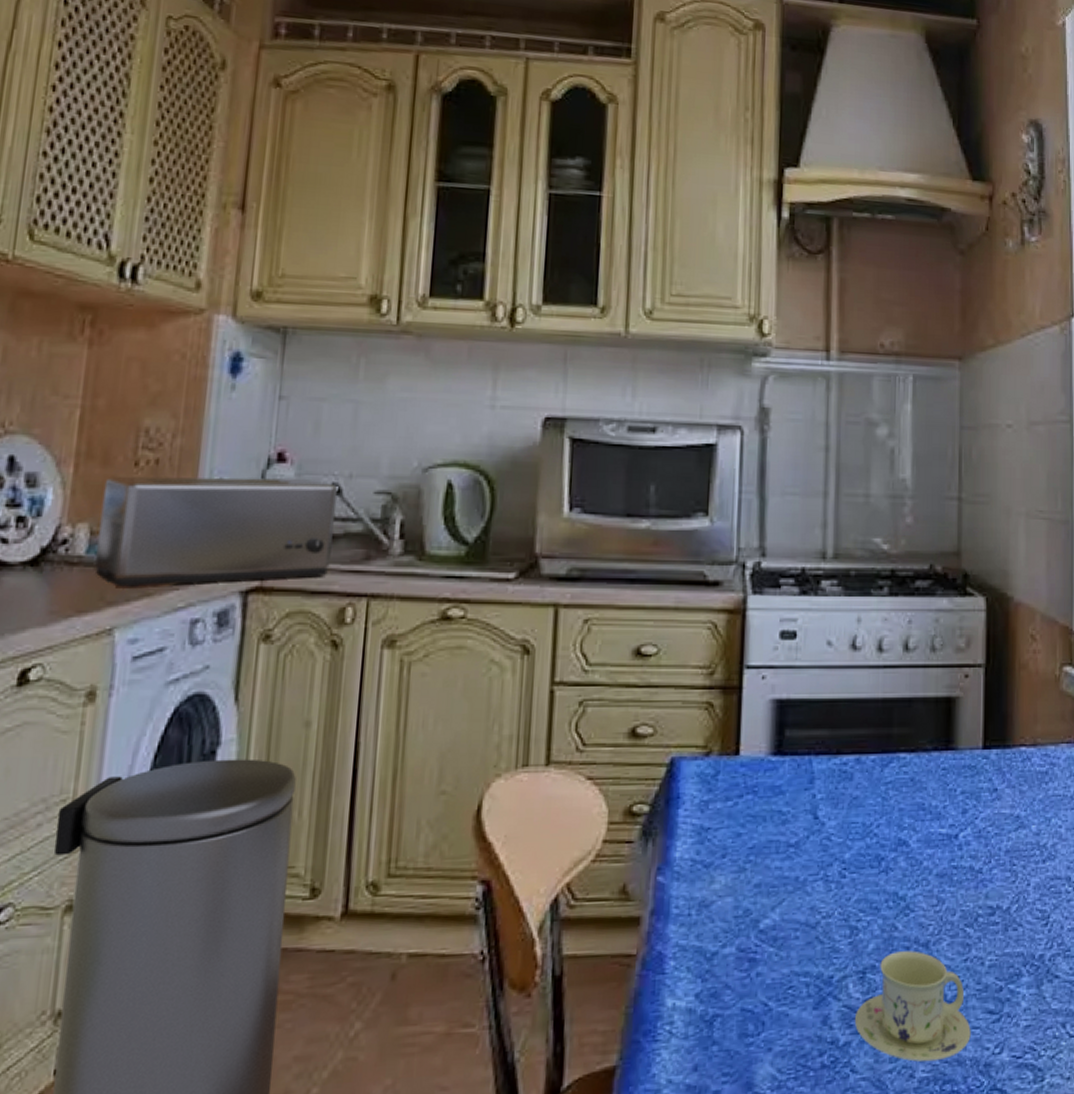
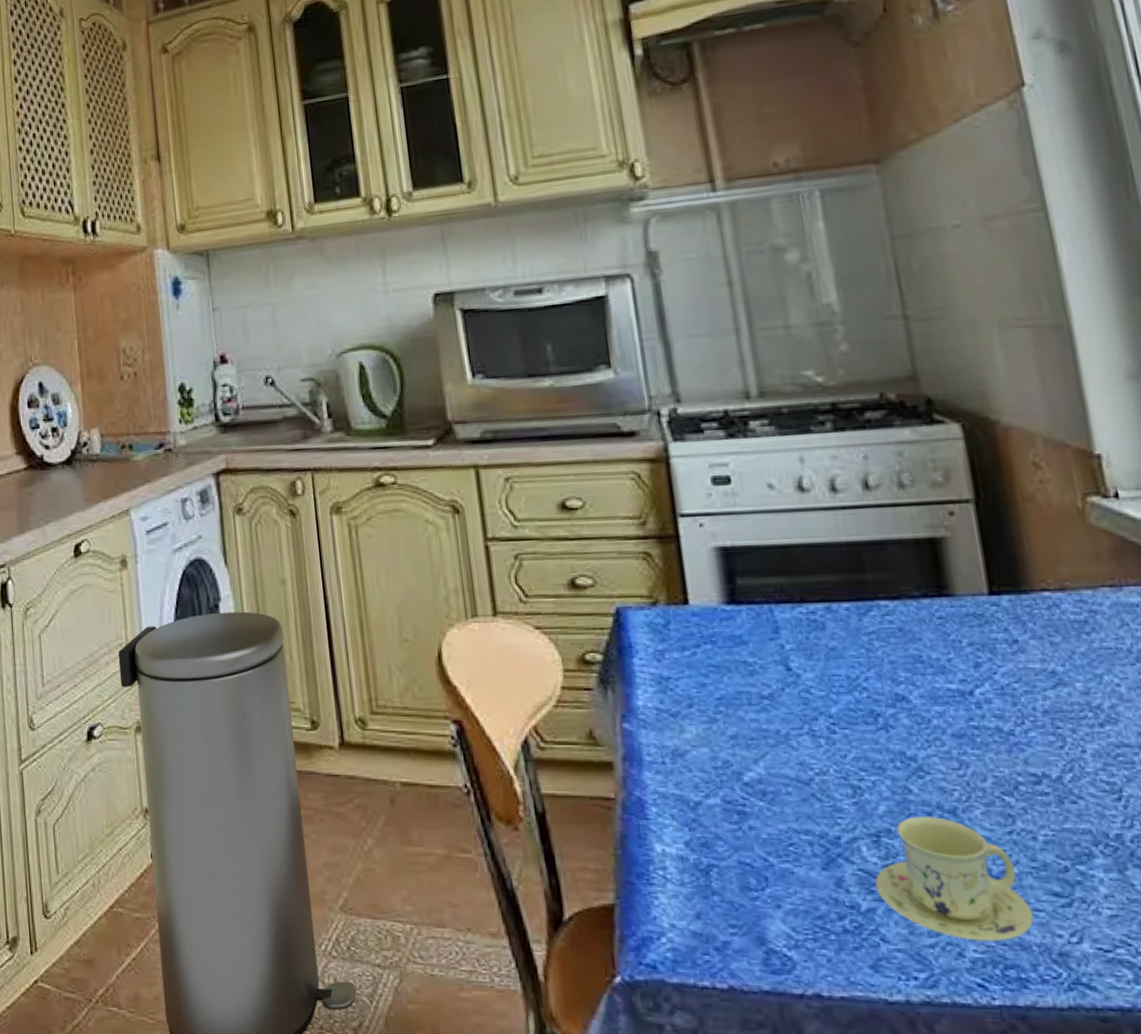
toaster: present [95,476,338,587] -> none [103,374,277,476]

